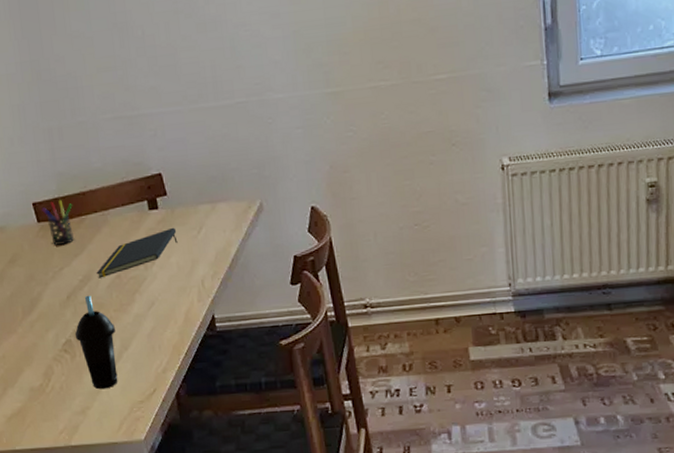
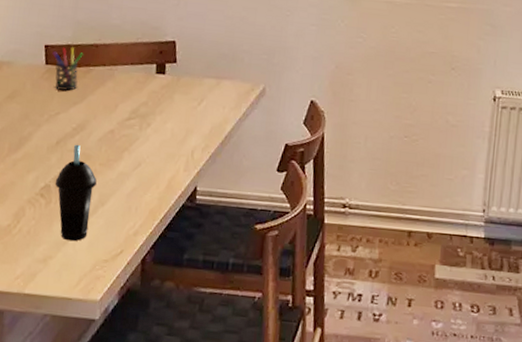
notepad: present [96,227,178,279] -> none [91,94,178,130]

